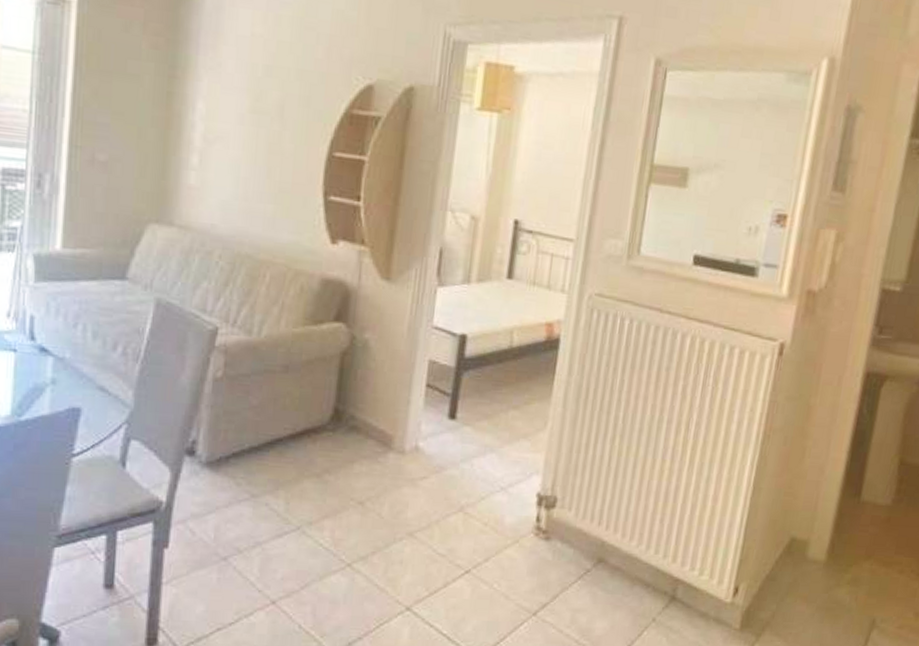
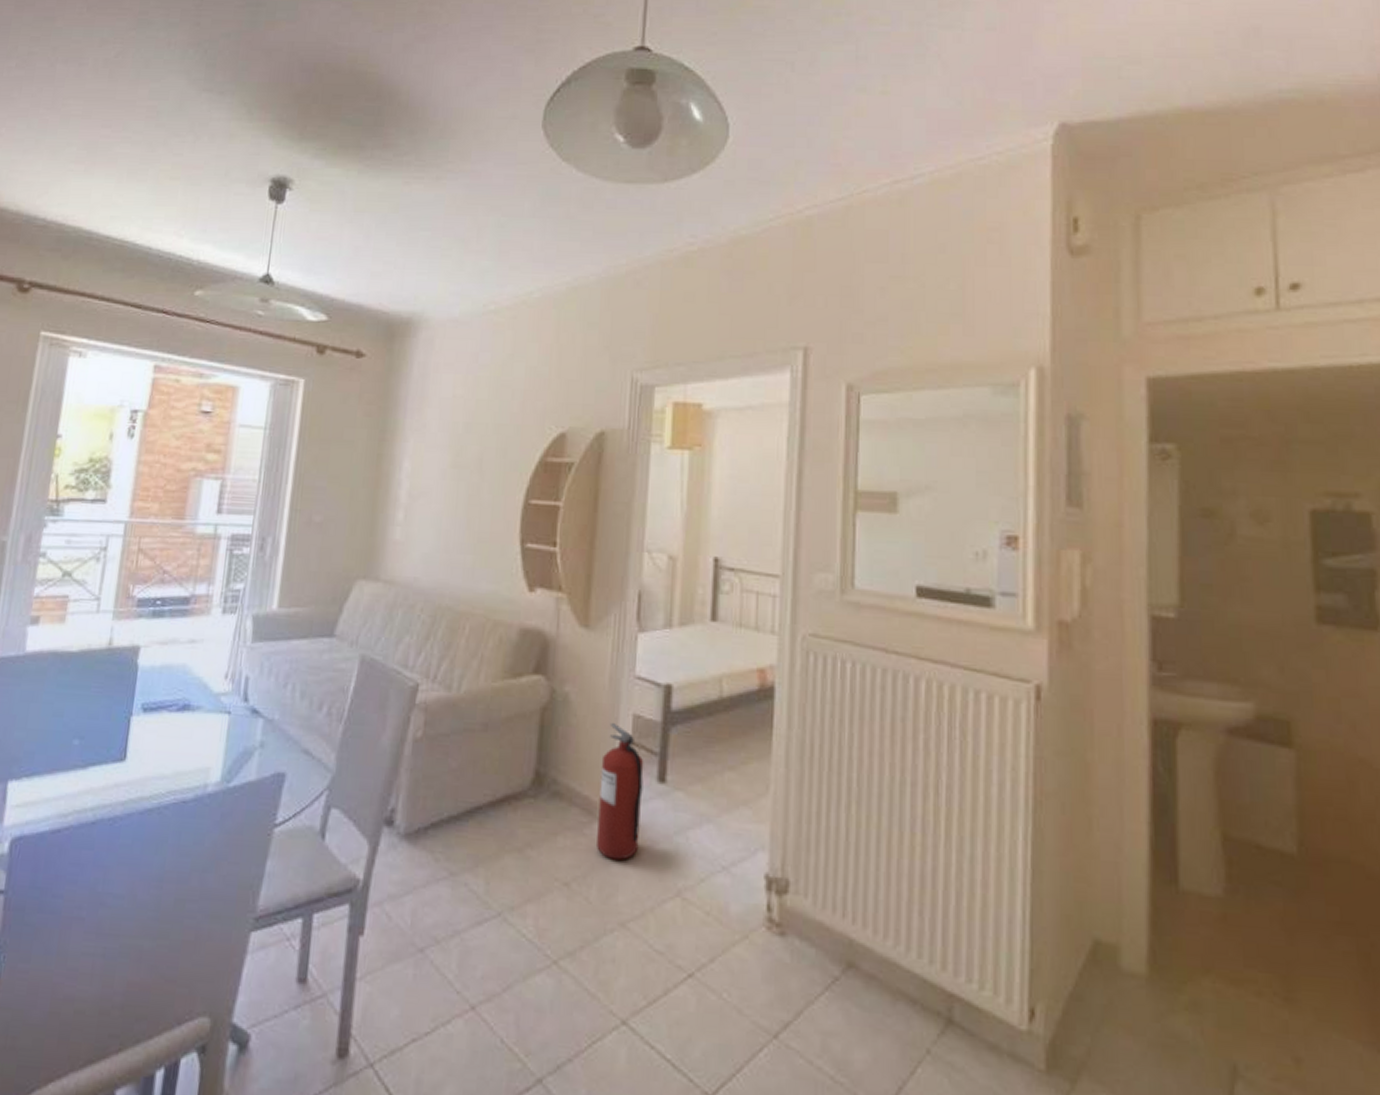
fire extinguisher: none [389,367,437,483] -> present [595,723,644,860]

